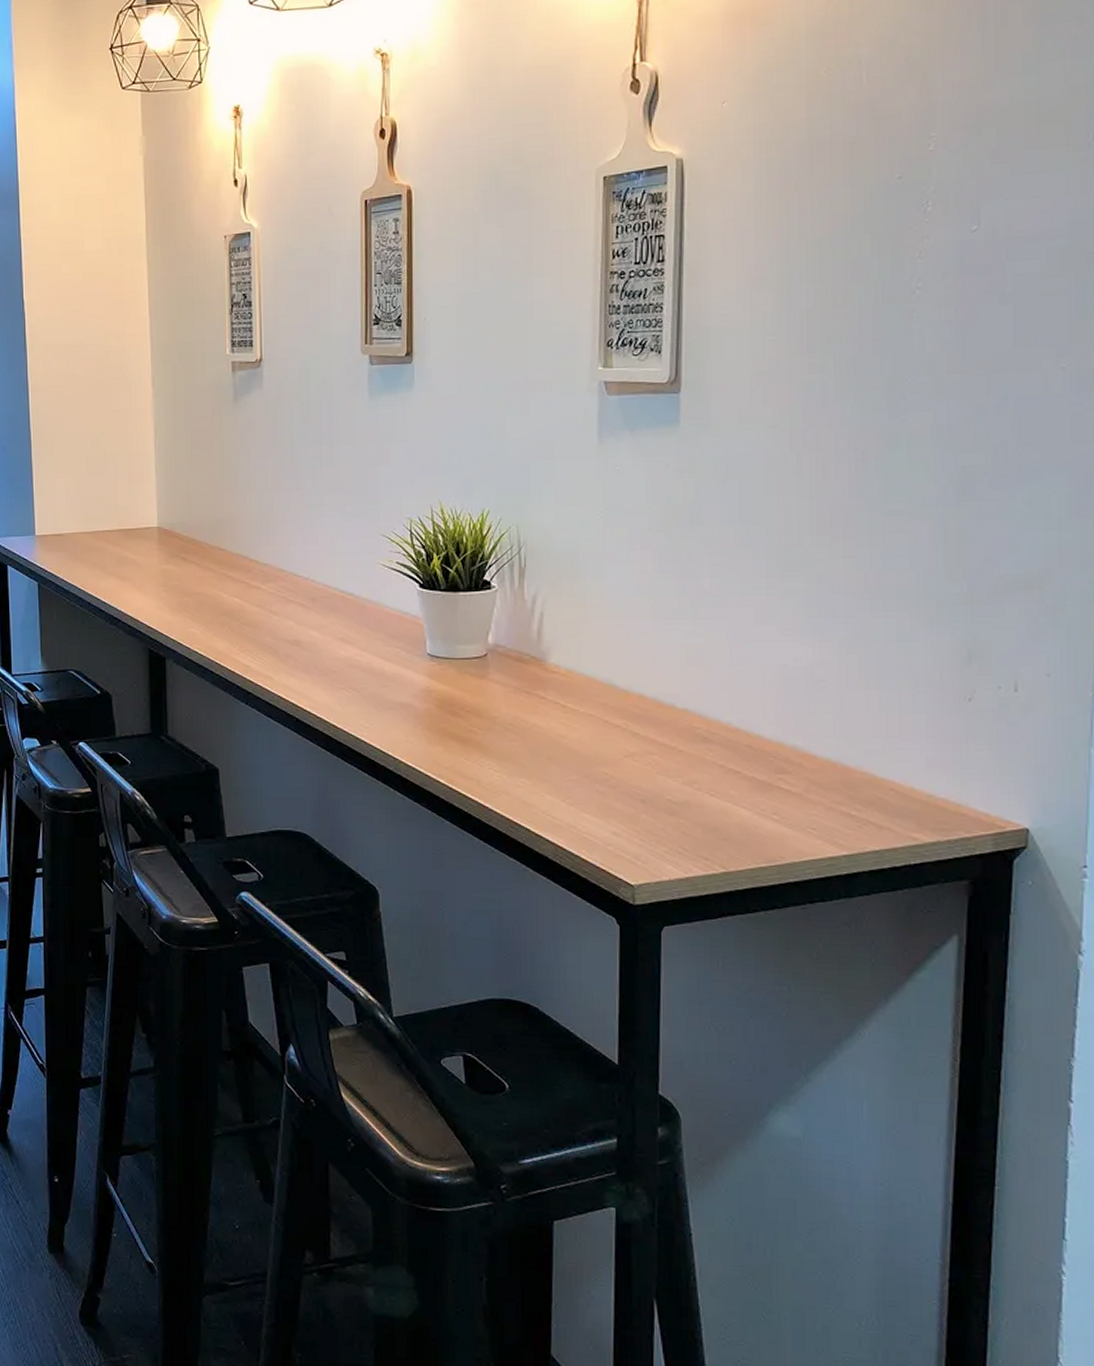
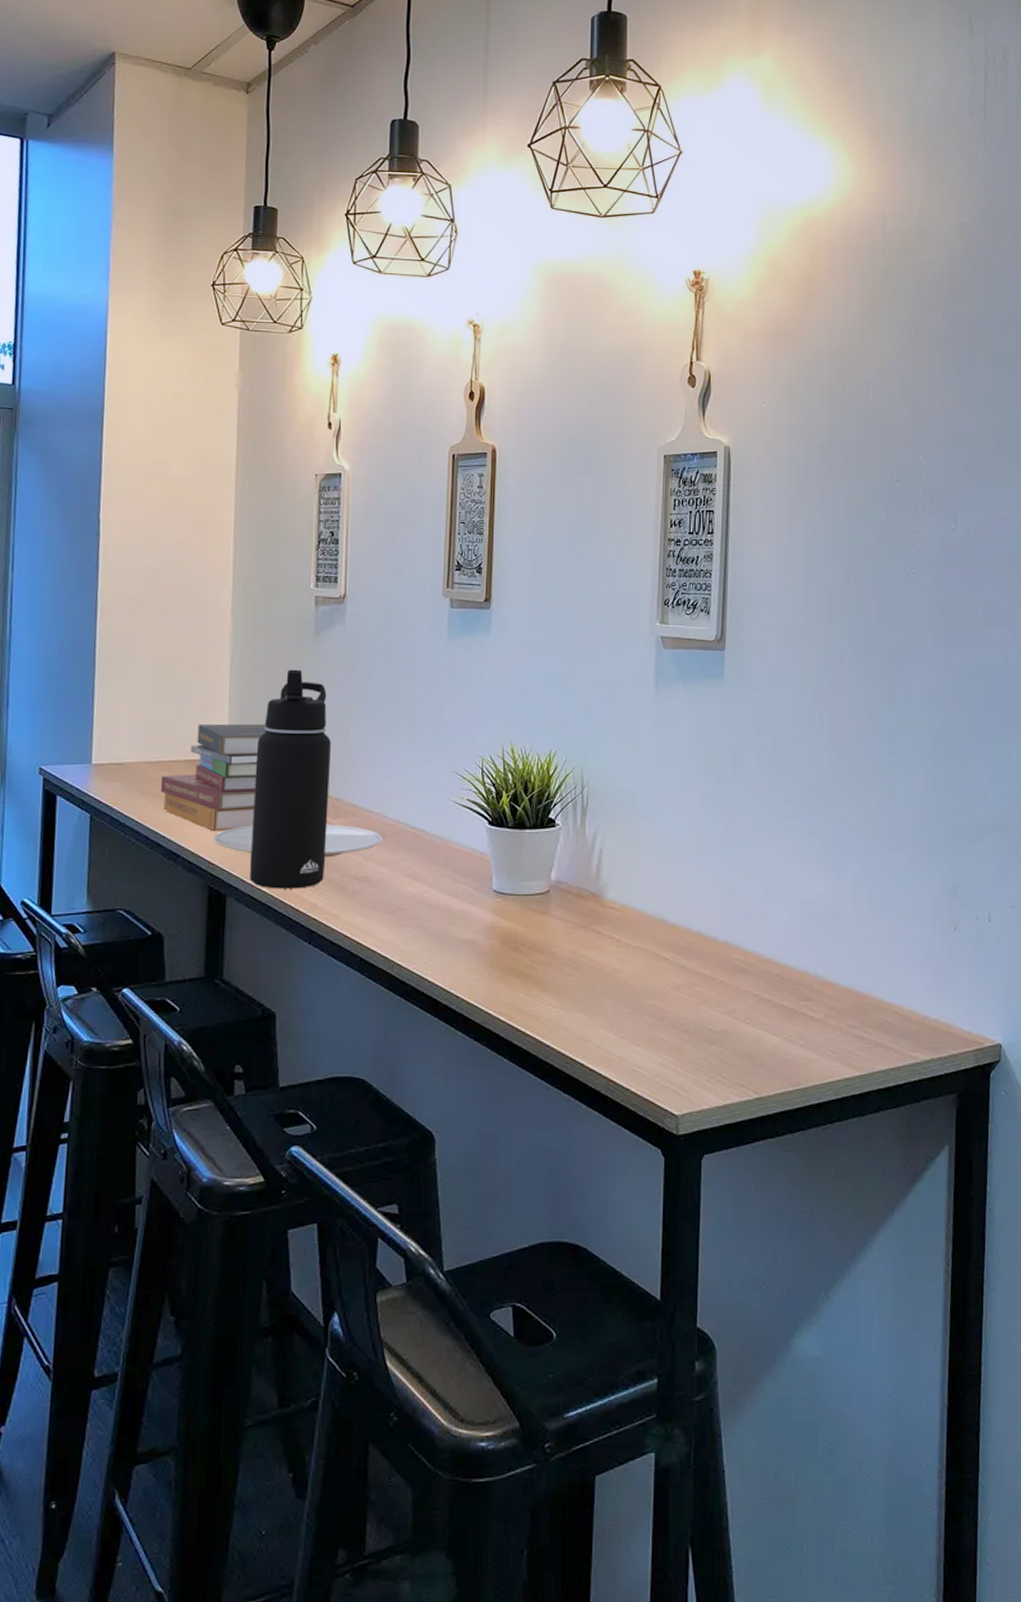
books: none [98,492,193,597] -> present [160,723,267,831]
plate: none [150,589,313,621] -> present [213,824,383,857]
water bottle: none [184,437,258,652] -> present [250,669,331,889]

